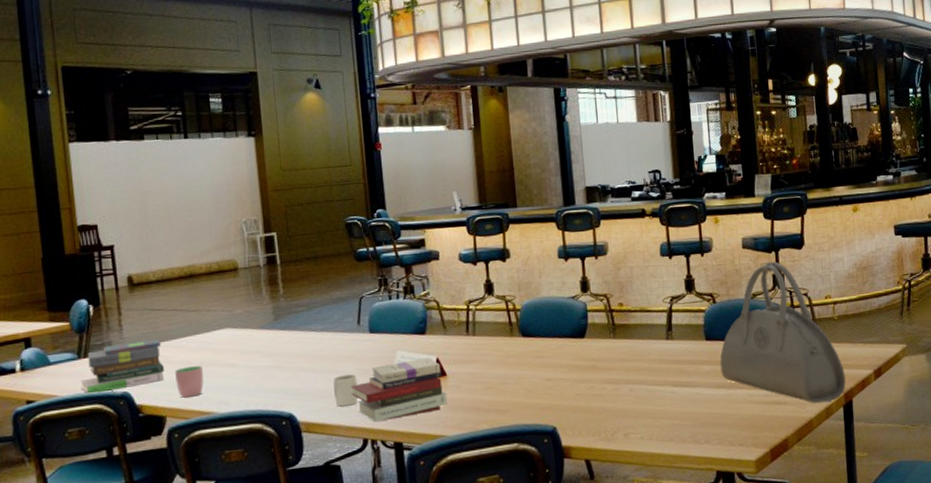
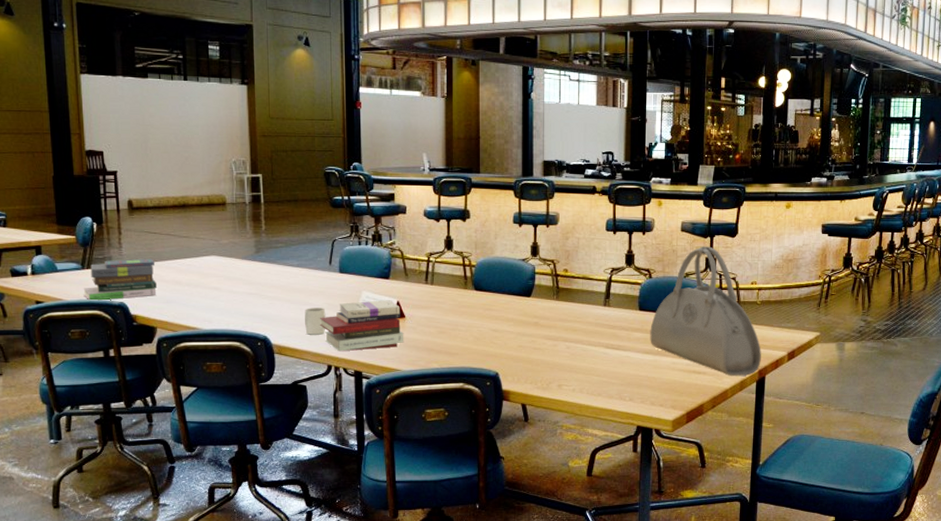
cup: present [175,366,204,398] -> none [166,286,191,313]

